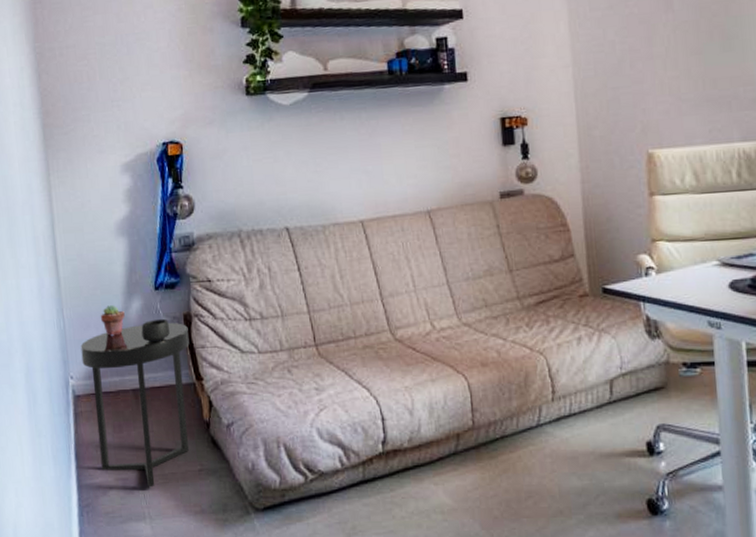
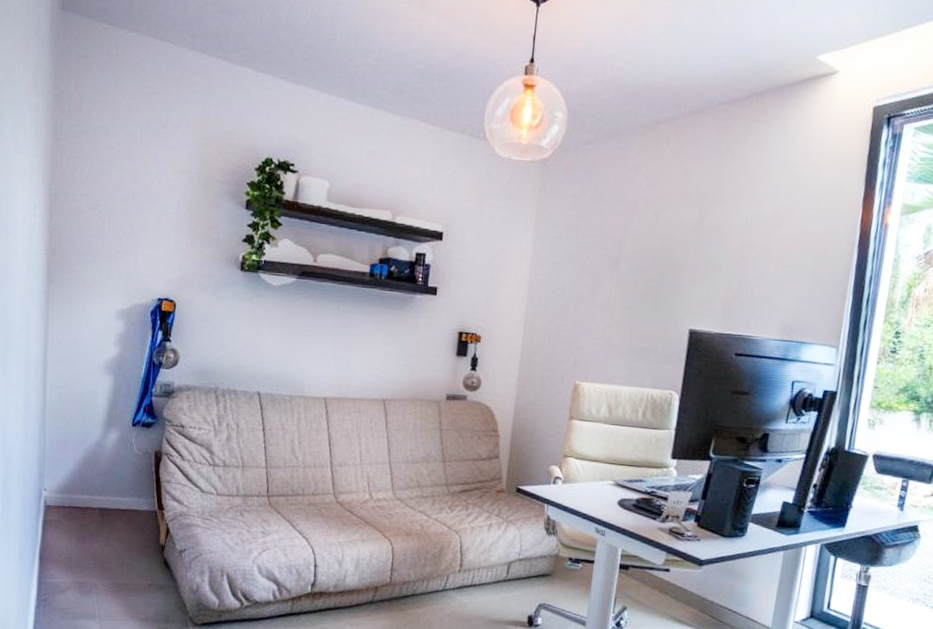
side table: present [80,322,190,488] -> none [57,453,158,593]
potted succulent: present [100,305,125,336] -> none [78,432,102,460]
mug: present [141,318,170,343] -> none [115,451,140,472]

